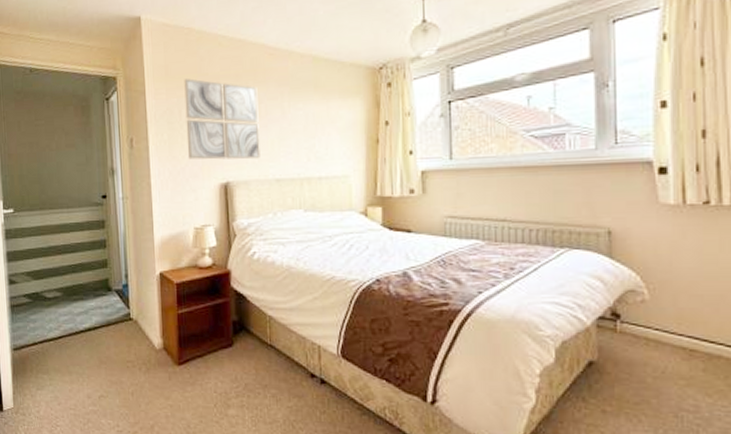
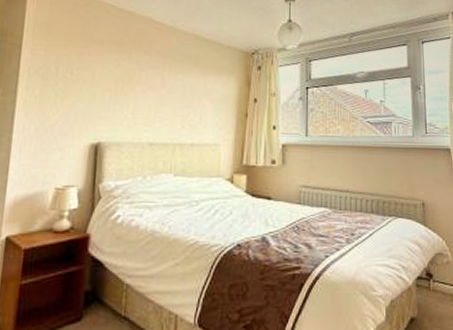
wall art: present [184,78,260,160] -> none [59,39,141,123]

